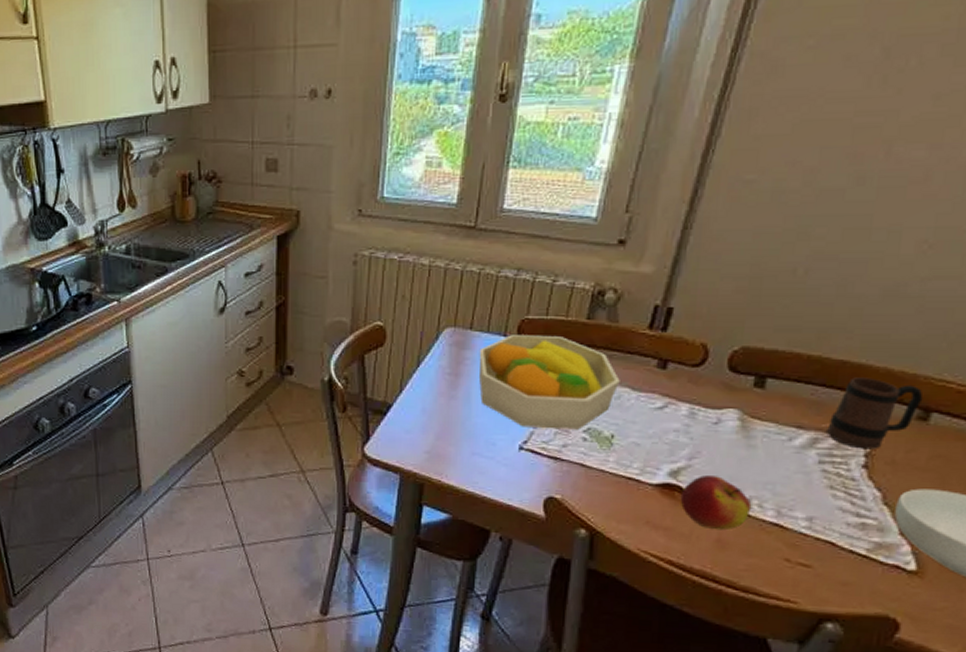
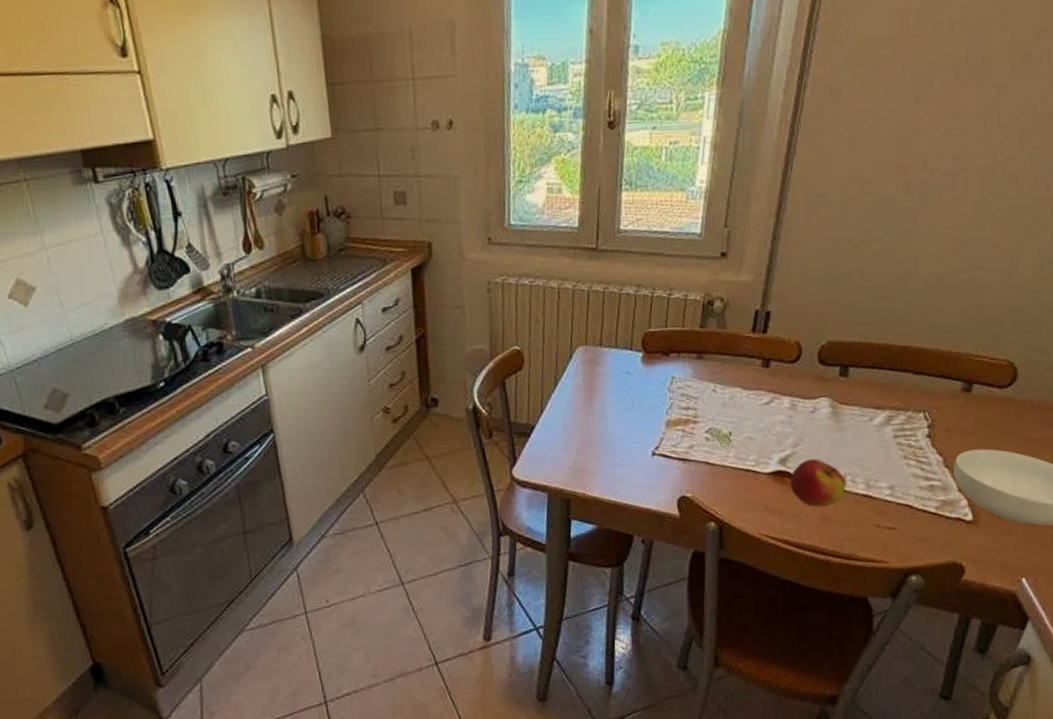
fruit bowl: present [478,335,620,430] -> none [609,345,732,434]
mug: present [827,377,923,449] -> none [898,359,966,422]

